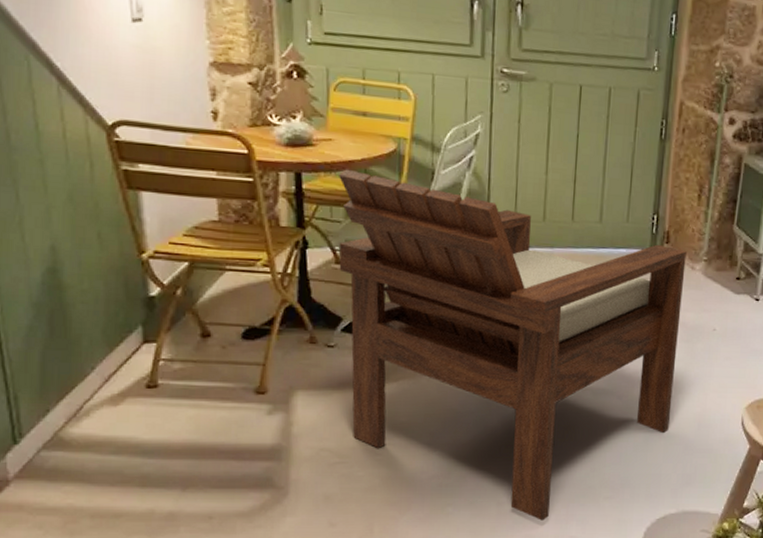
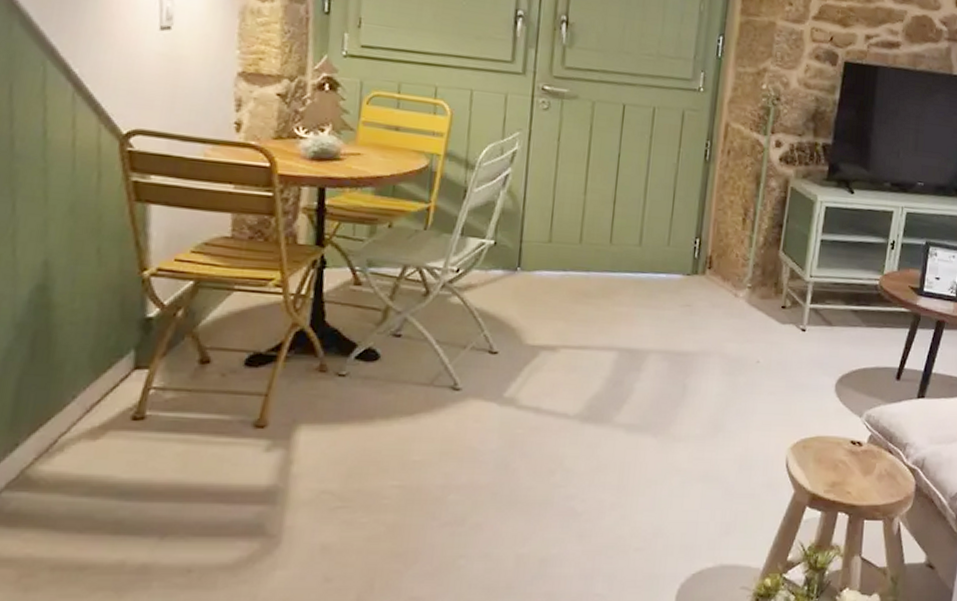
chair: present [338,169,687,521] -> none [357,185,730,575]

